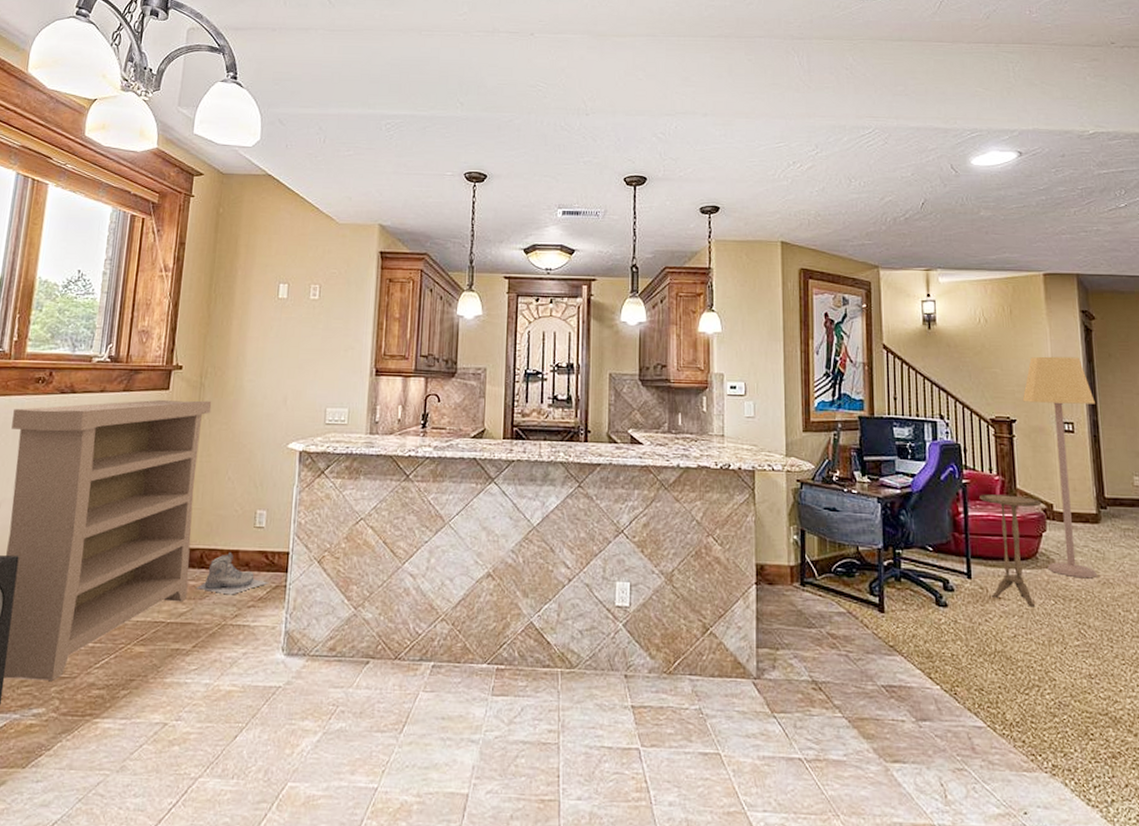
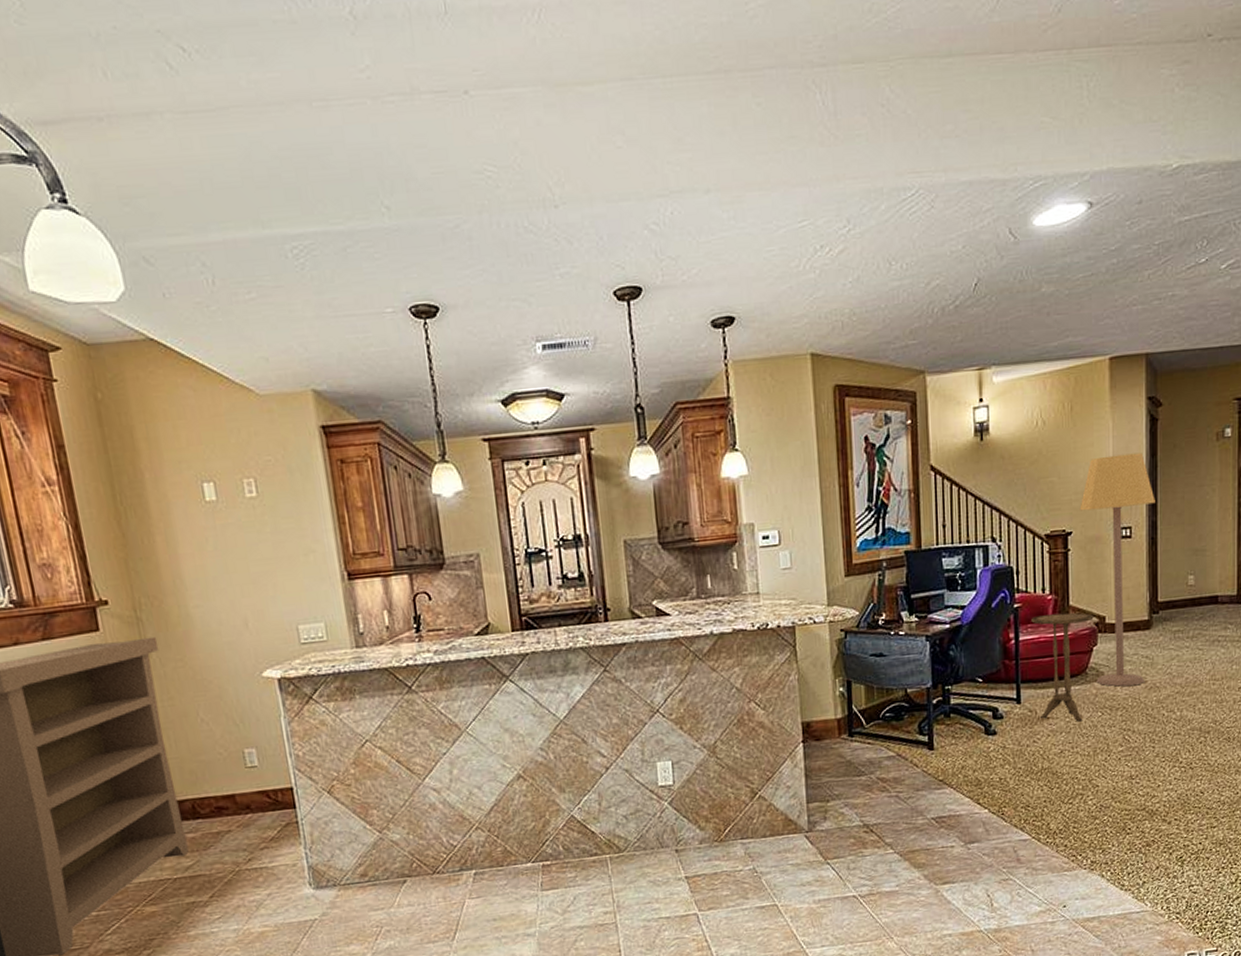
boots: present [196,552,269,595] -> none [196,798,278,841]

